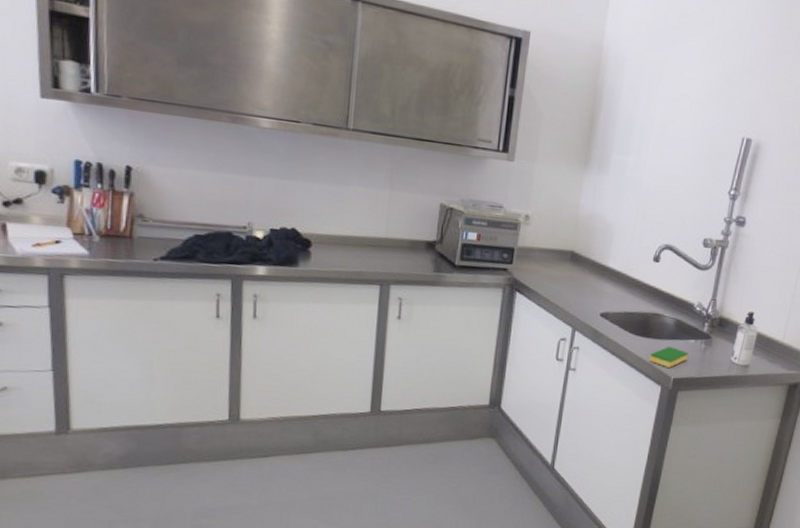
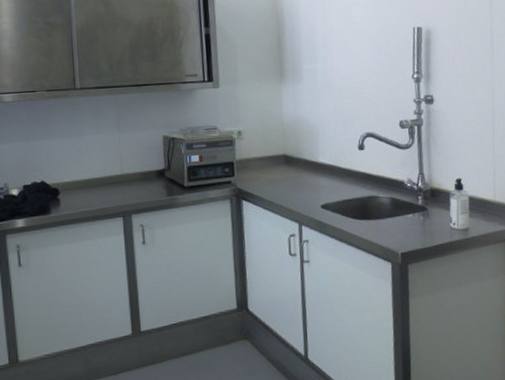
dish sponge: present [649,346,688,368] -> none [374,223,410,244]

